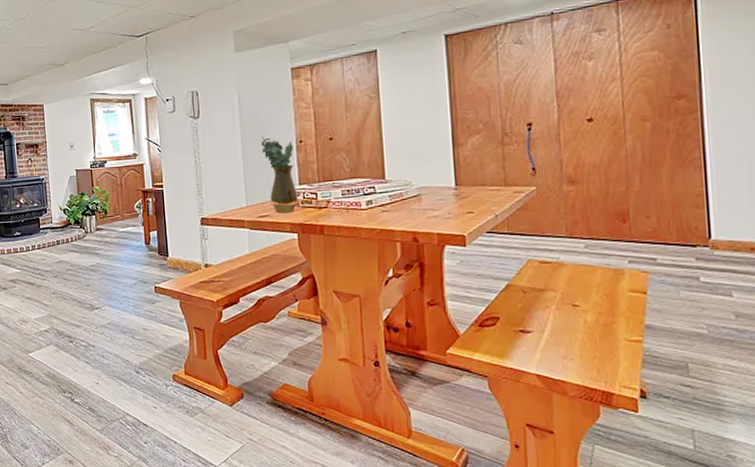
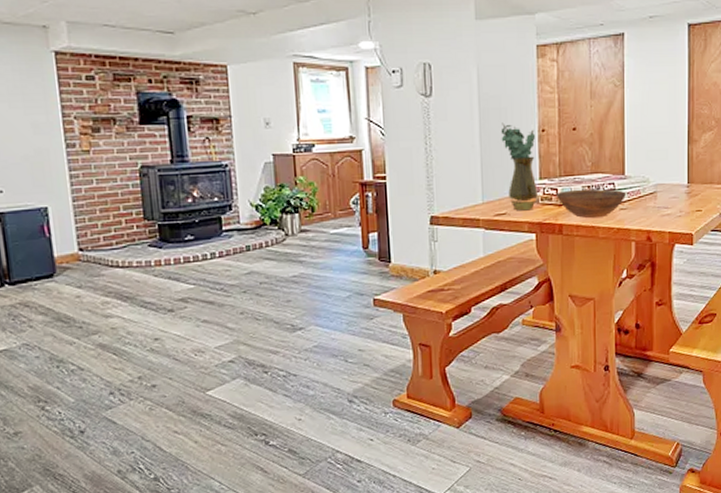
bowl: none [316,192,389,219] -> present [556,189,627,218]

